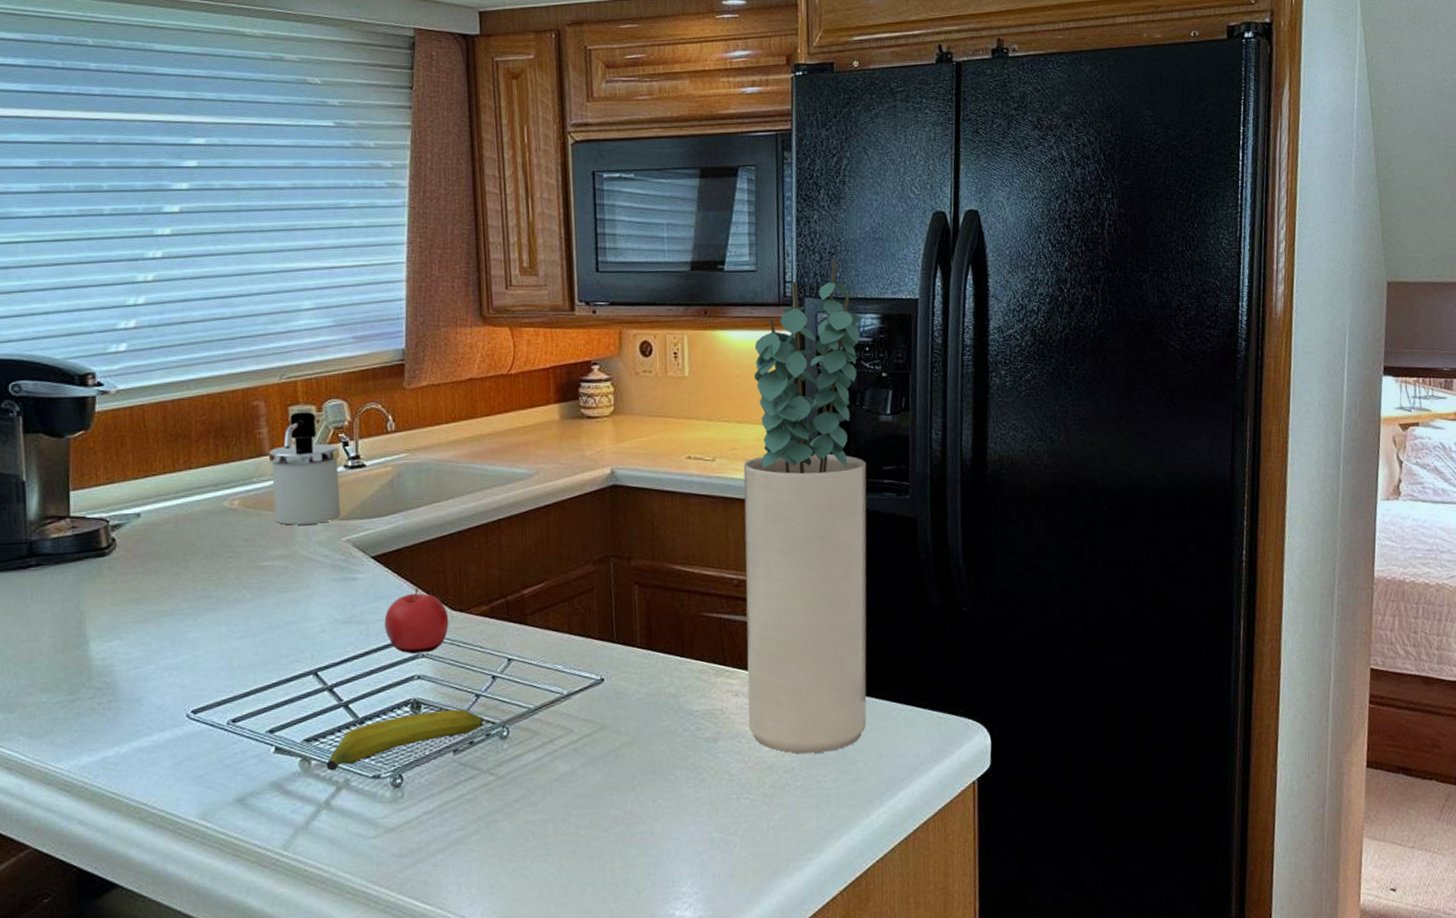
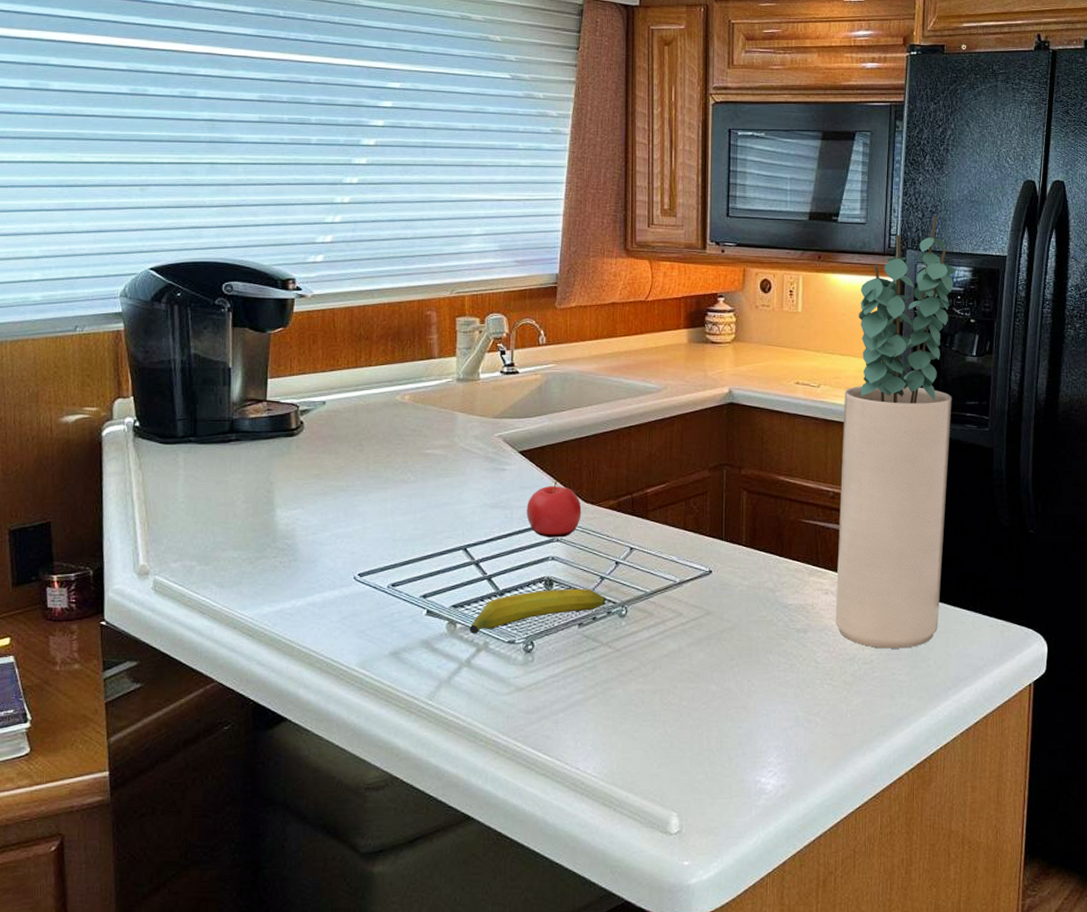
soap dispenser: present [268,412,341,526] -> none [436,323,498,420]

